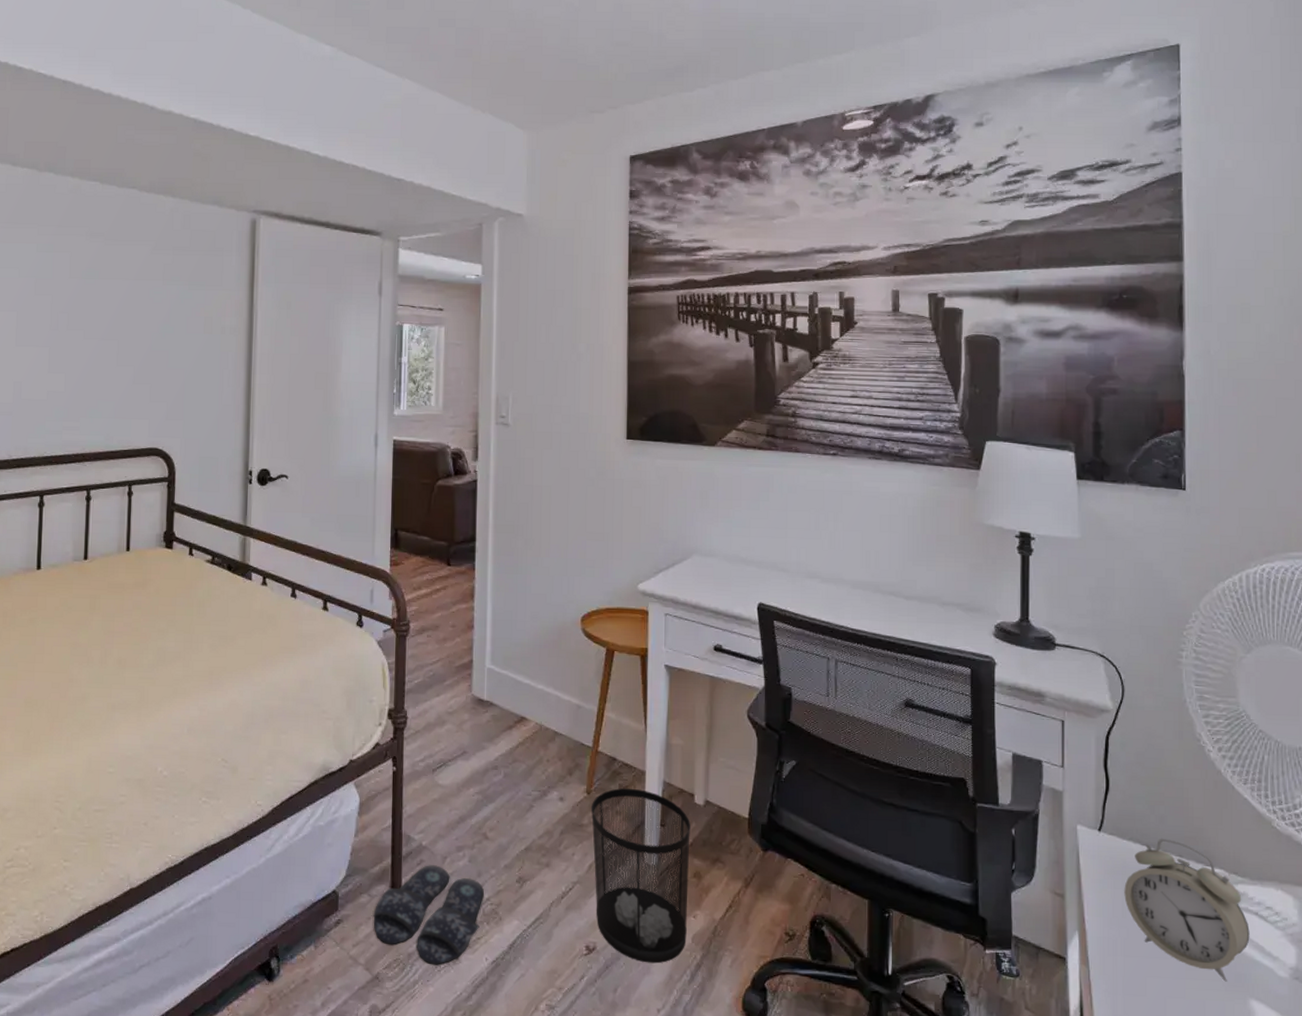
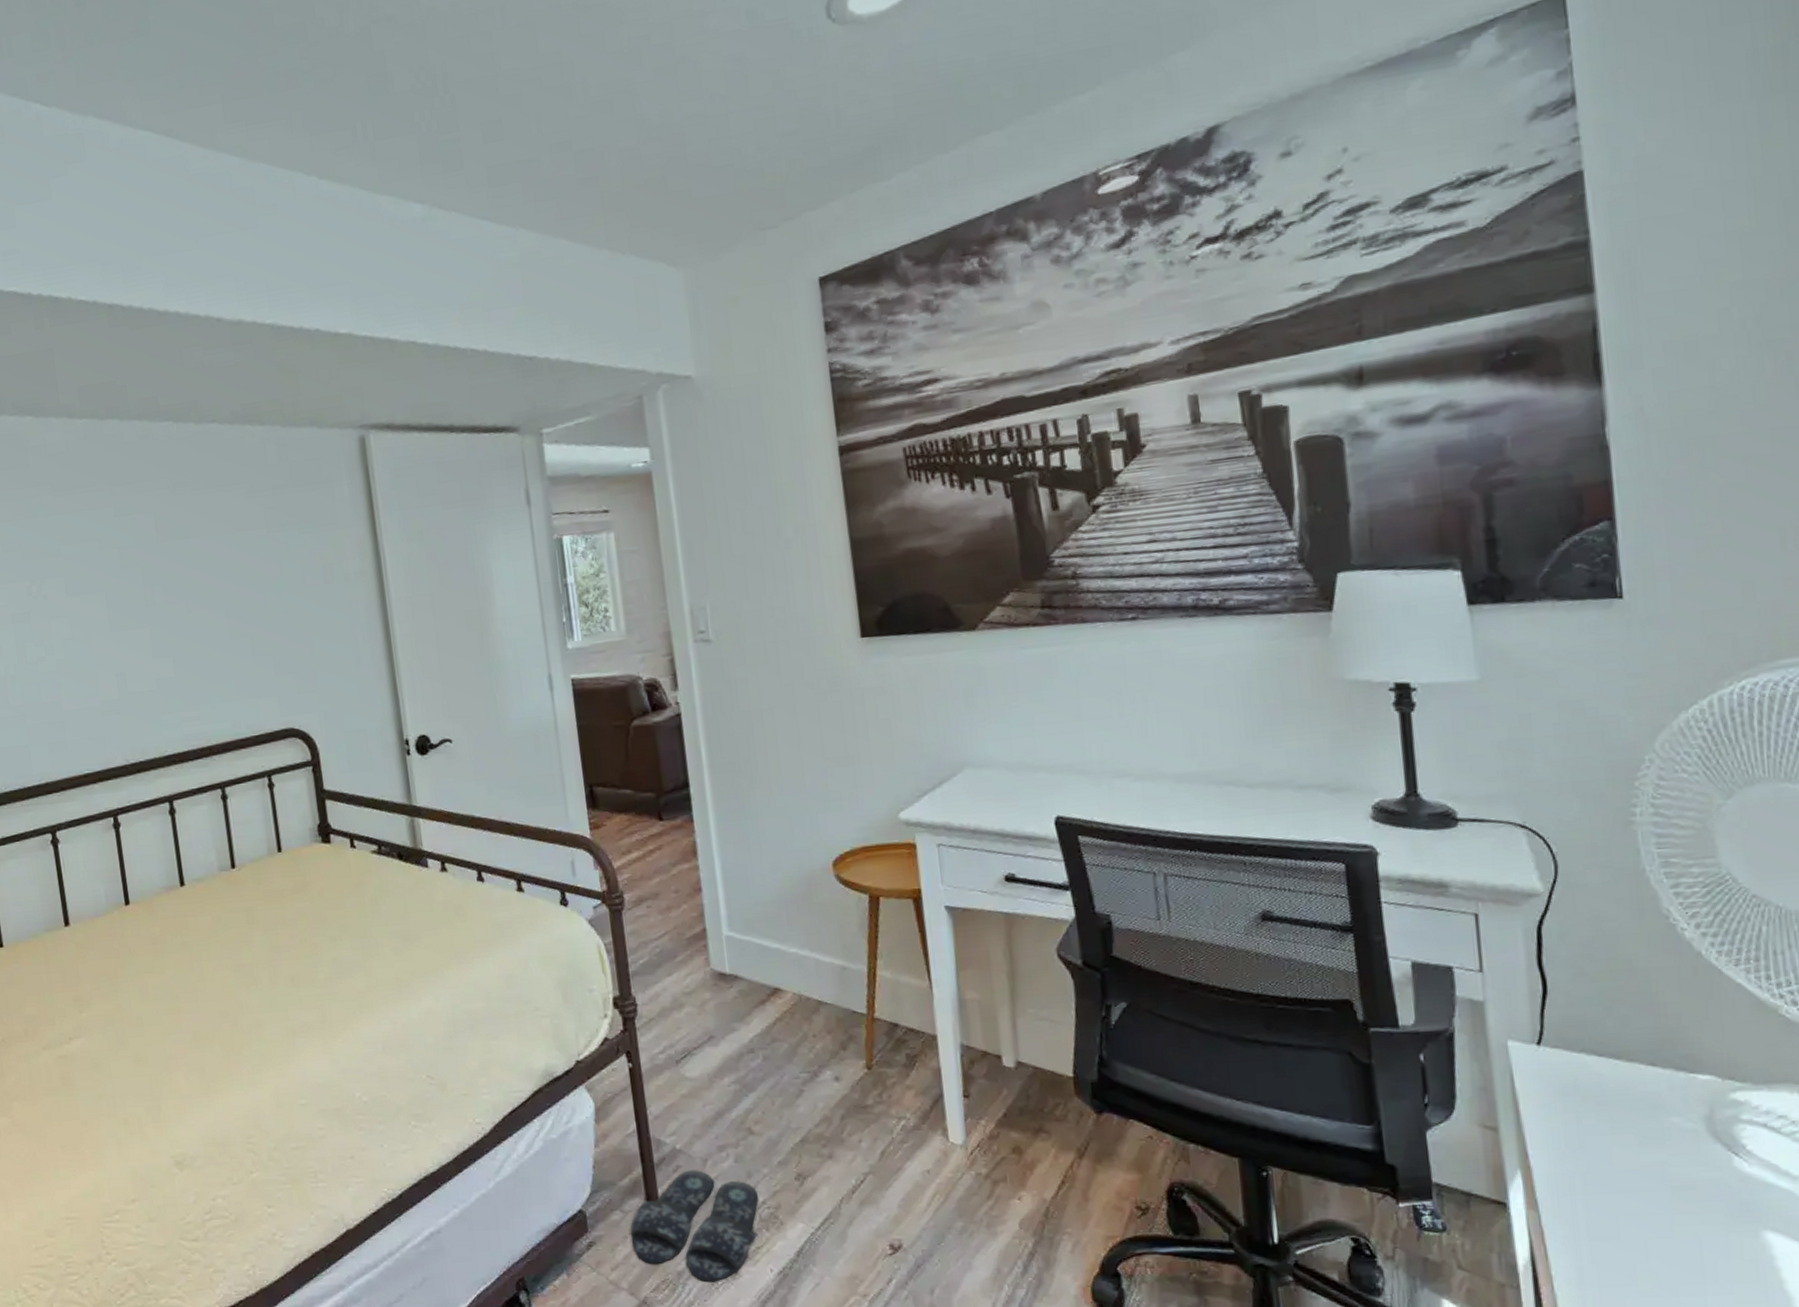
waste bin: present [590,788,690,964] -> none [874,1056,1013,1257]
alarm clock: present [1124,838,1250,982] -> none [1578,1044,1758,1213]

